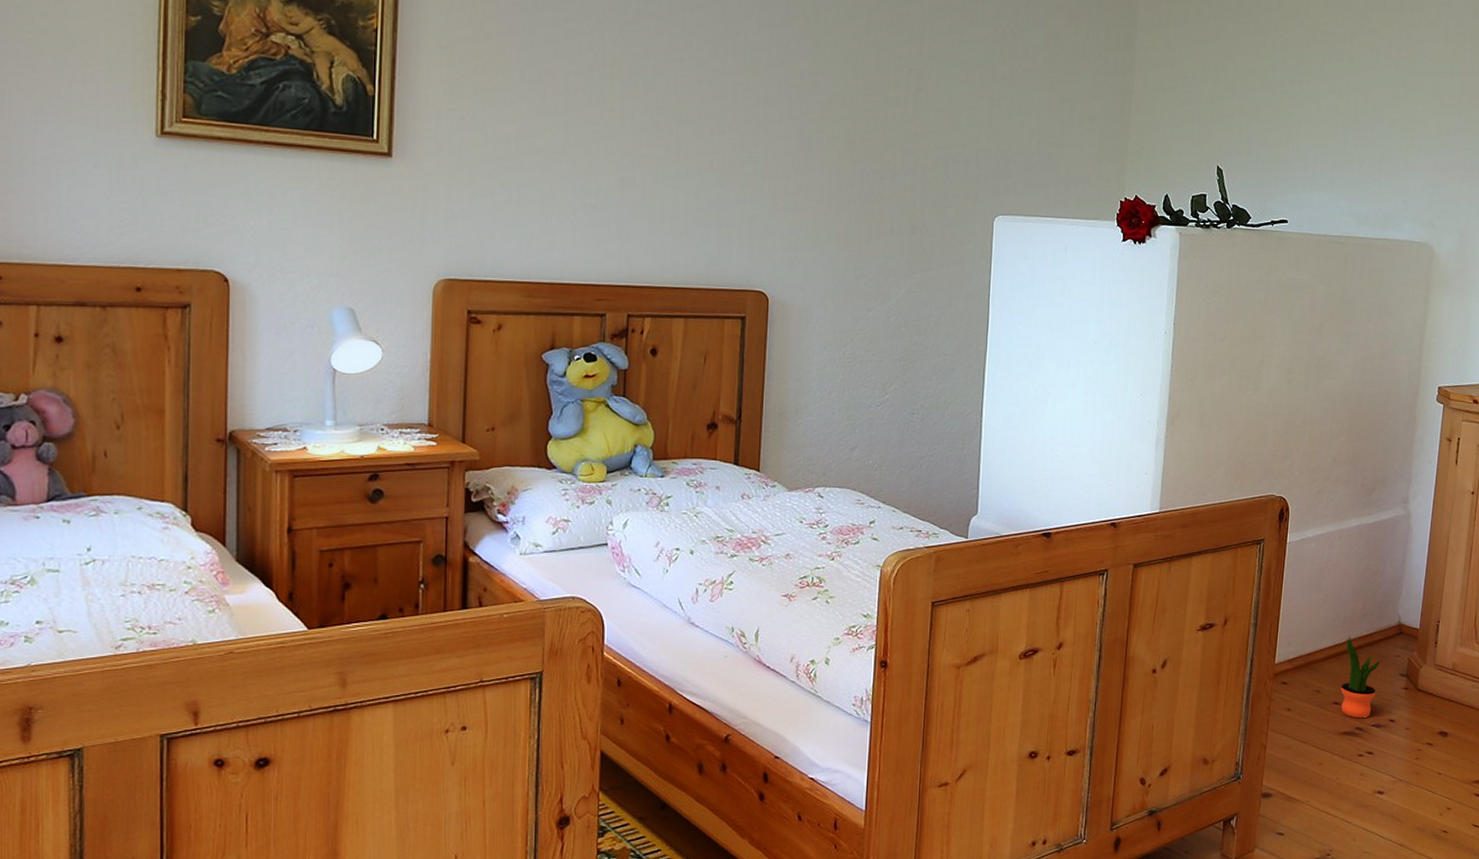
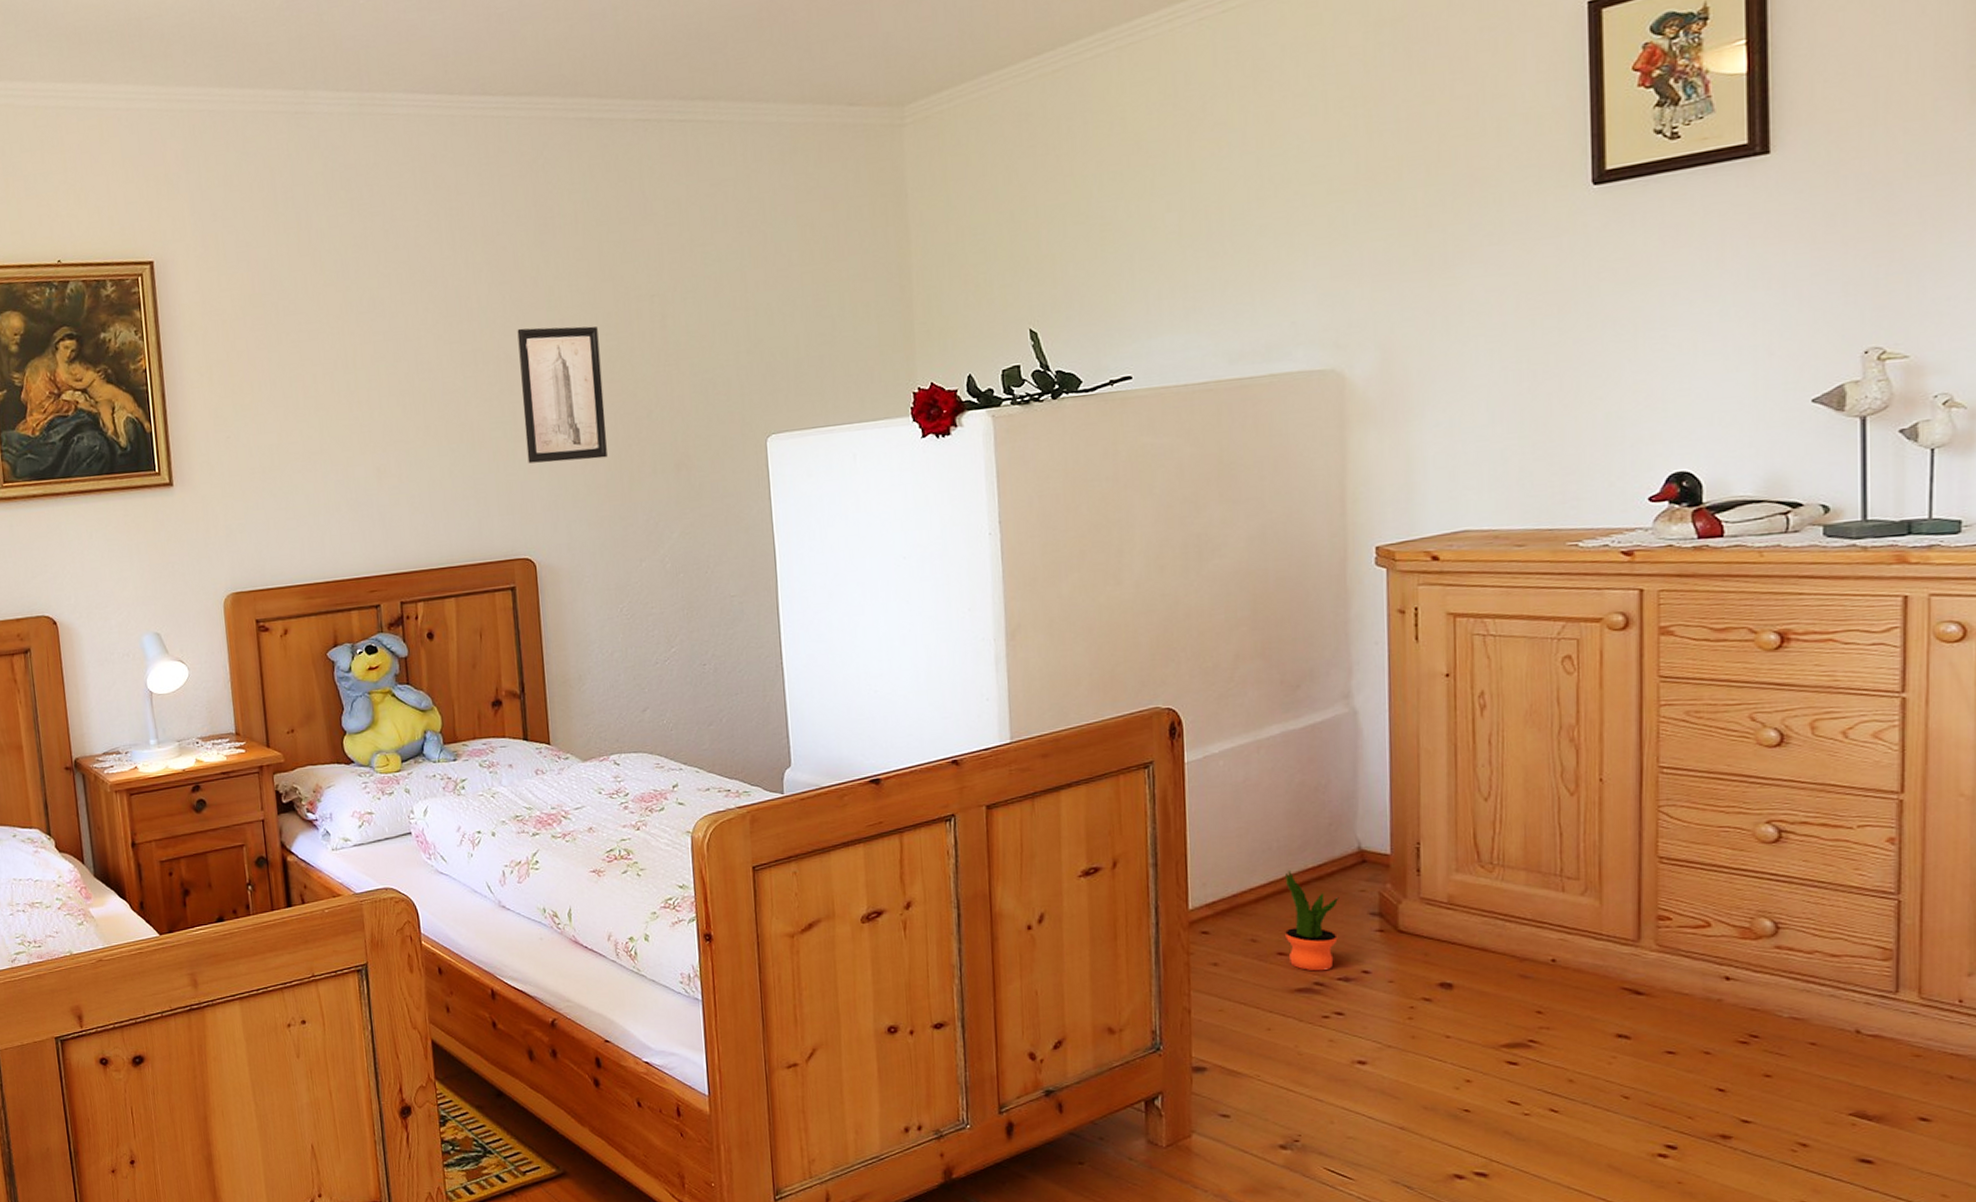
wall art: none [774,72,857,209] -> present [517,326,607,464]

